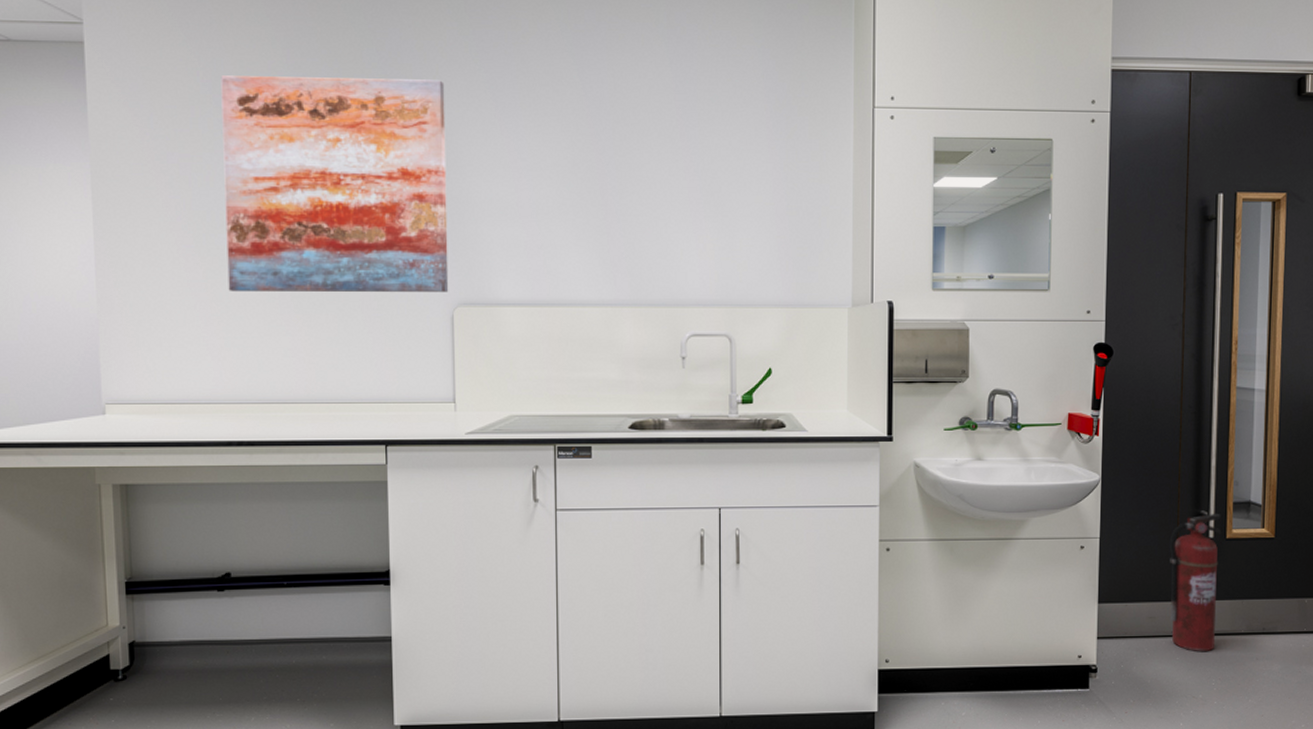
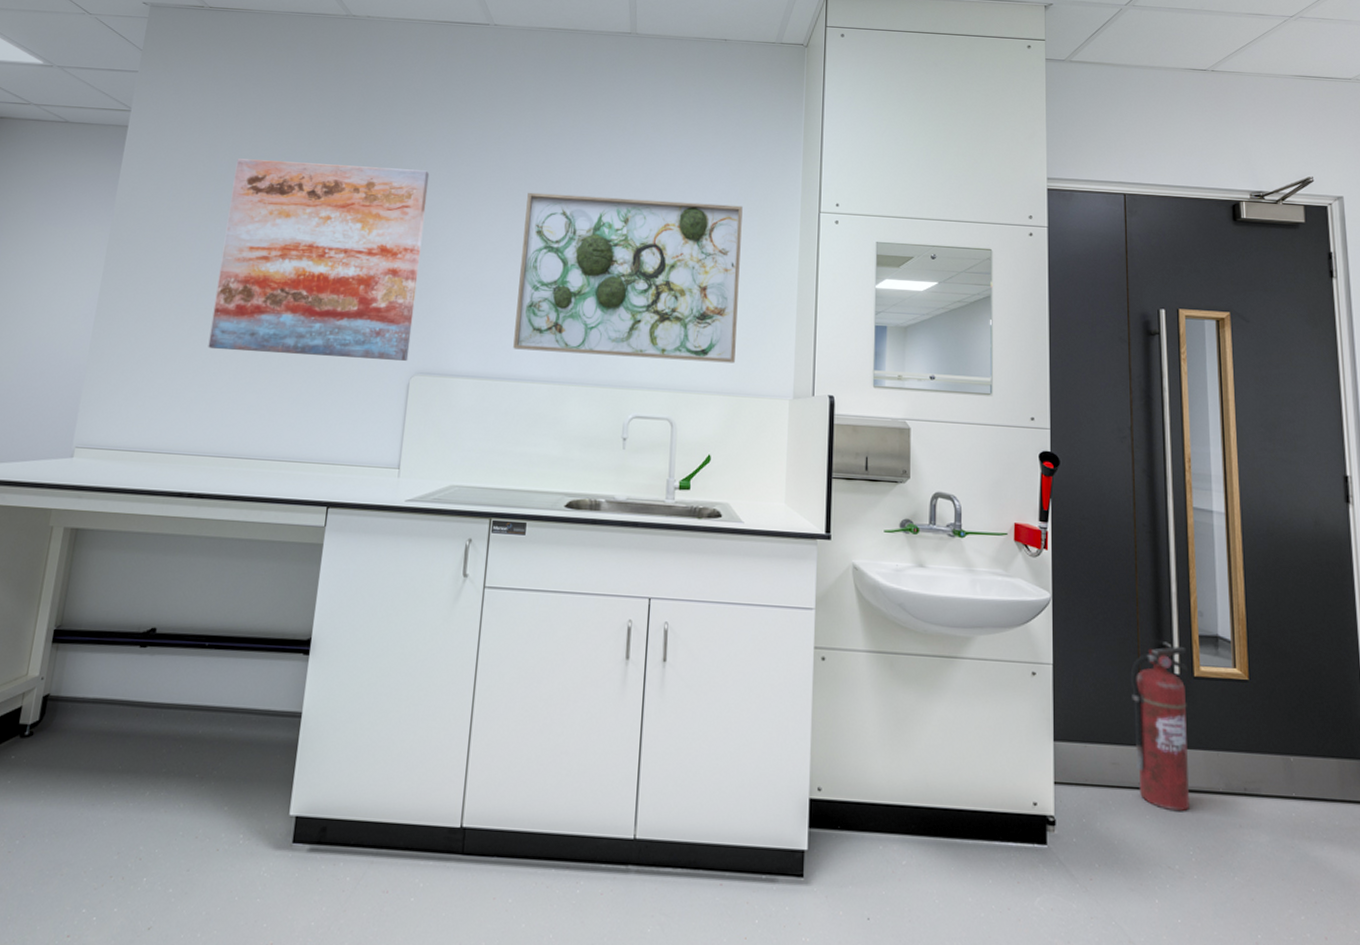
wall art: none [557,99,792,274] -> present [513,192,743,363]

